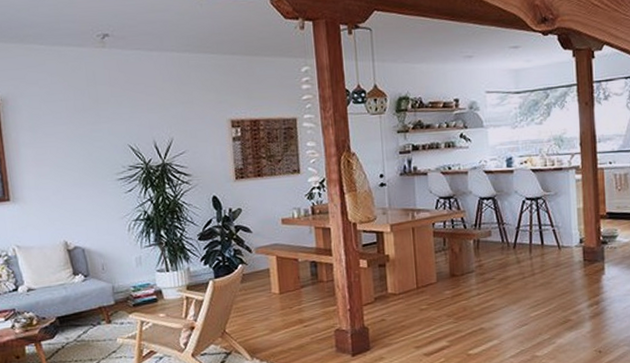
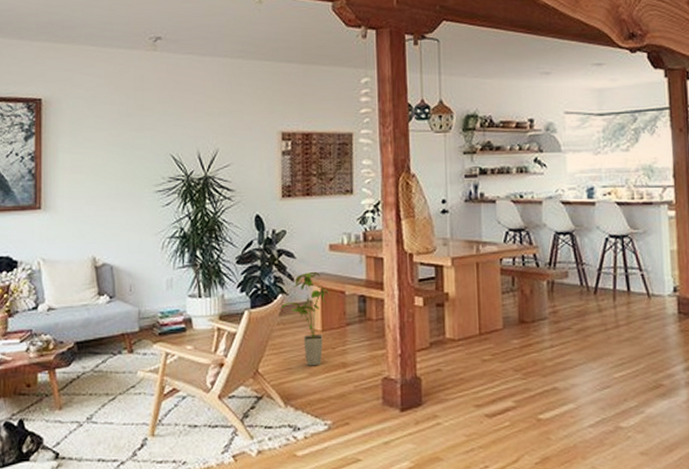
house plant: none [242,243,285,324] -> present [281,271,330,366]

